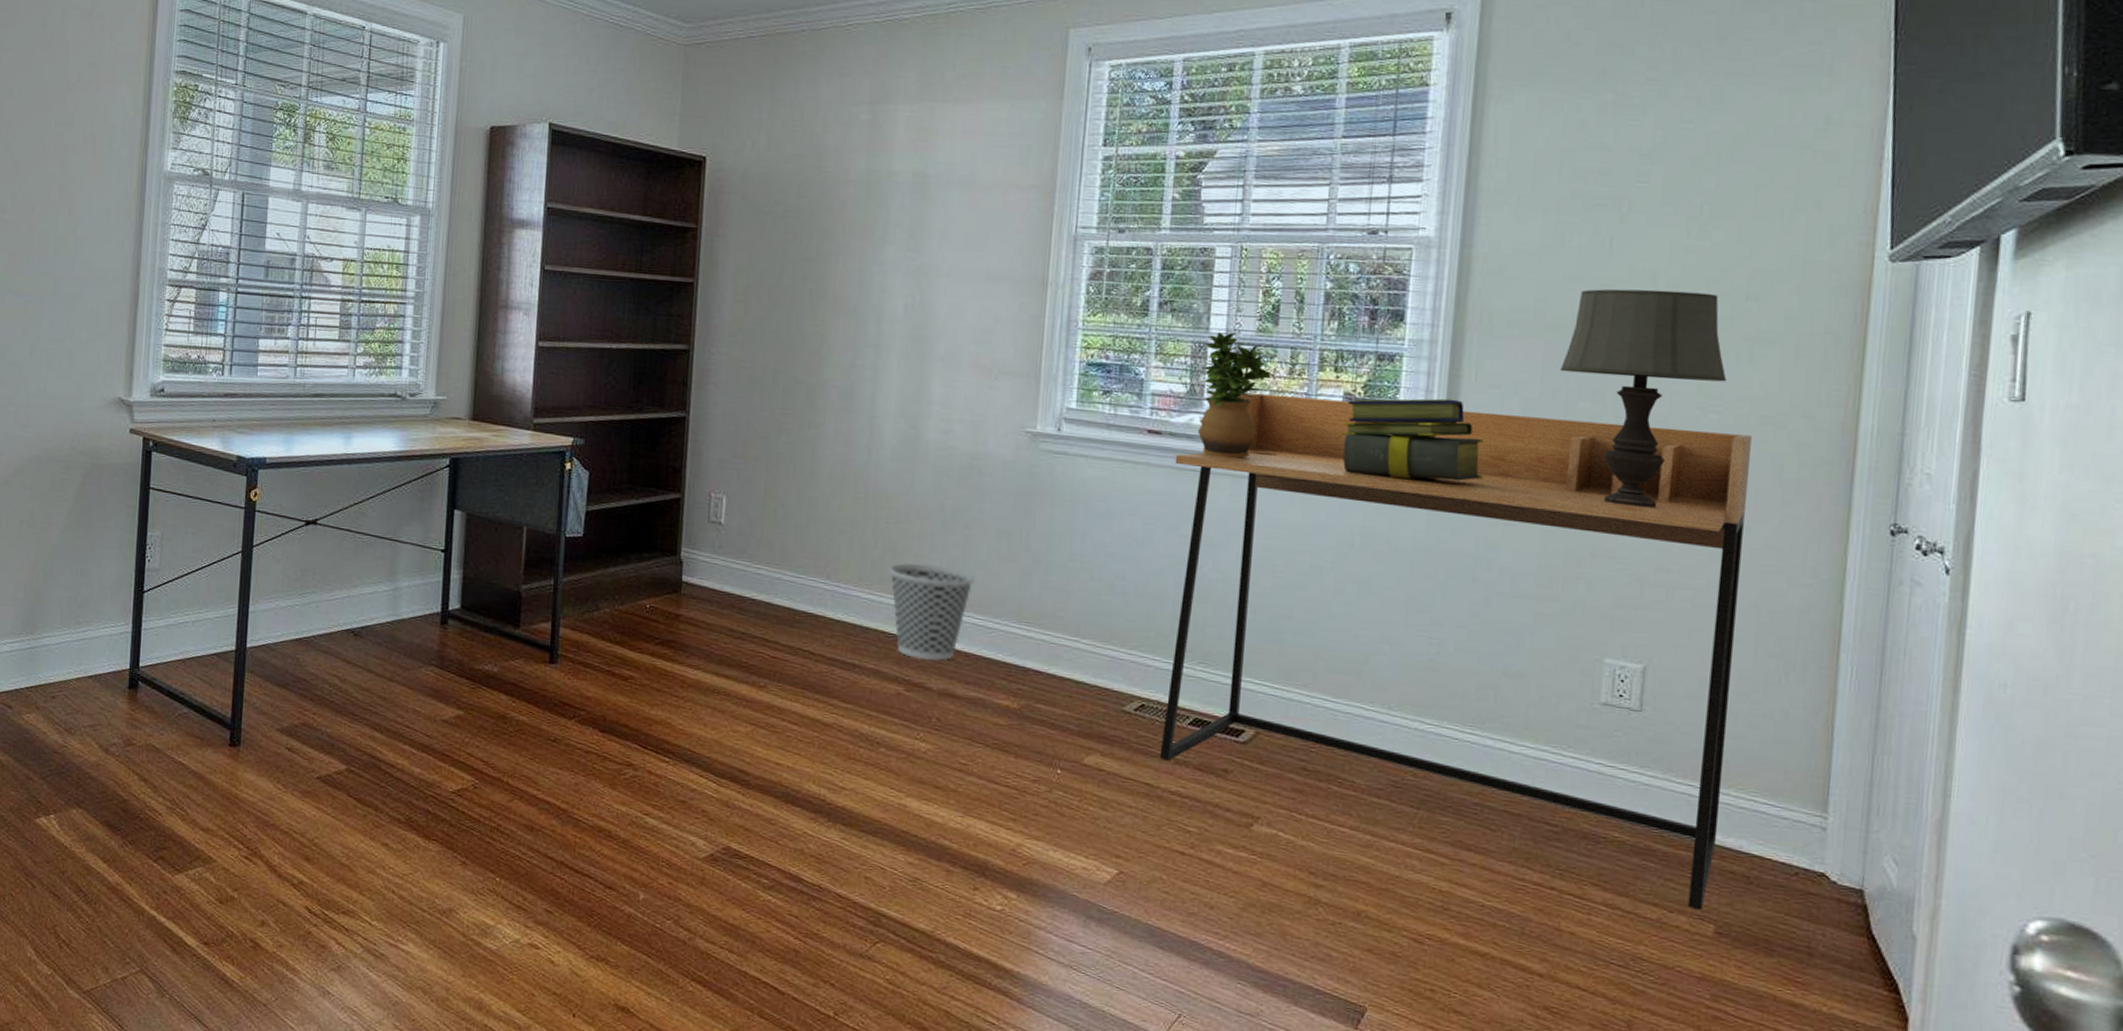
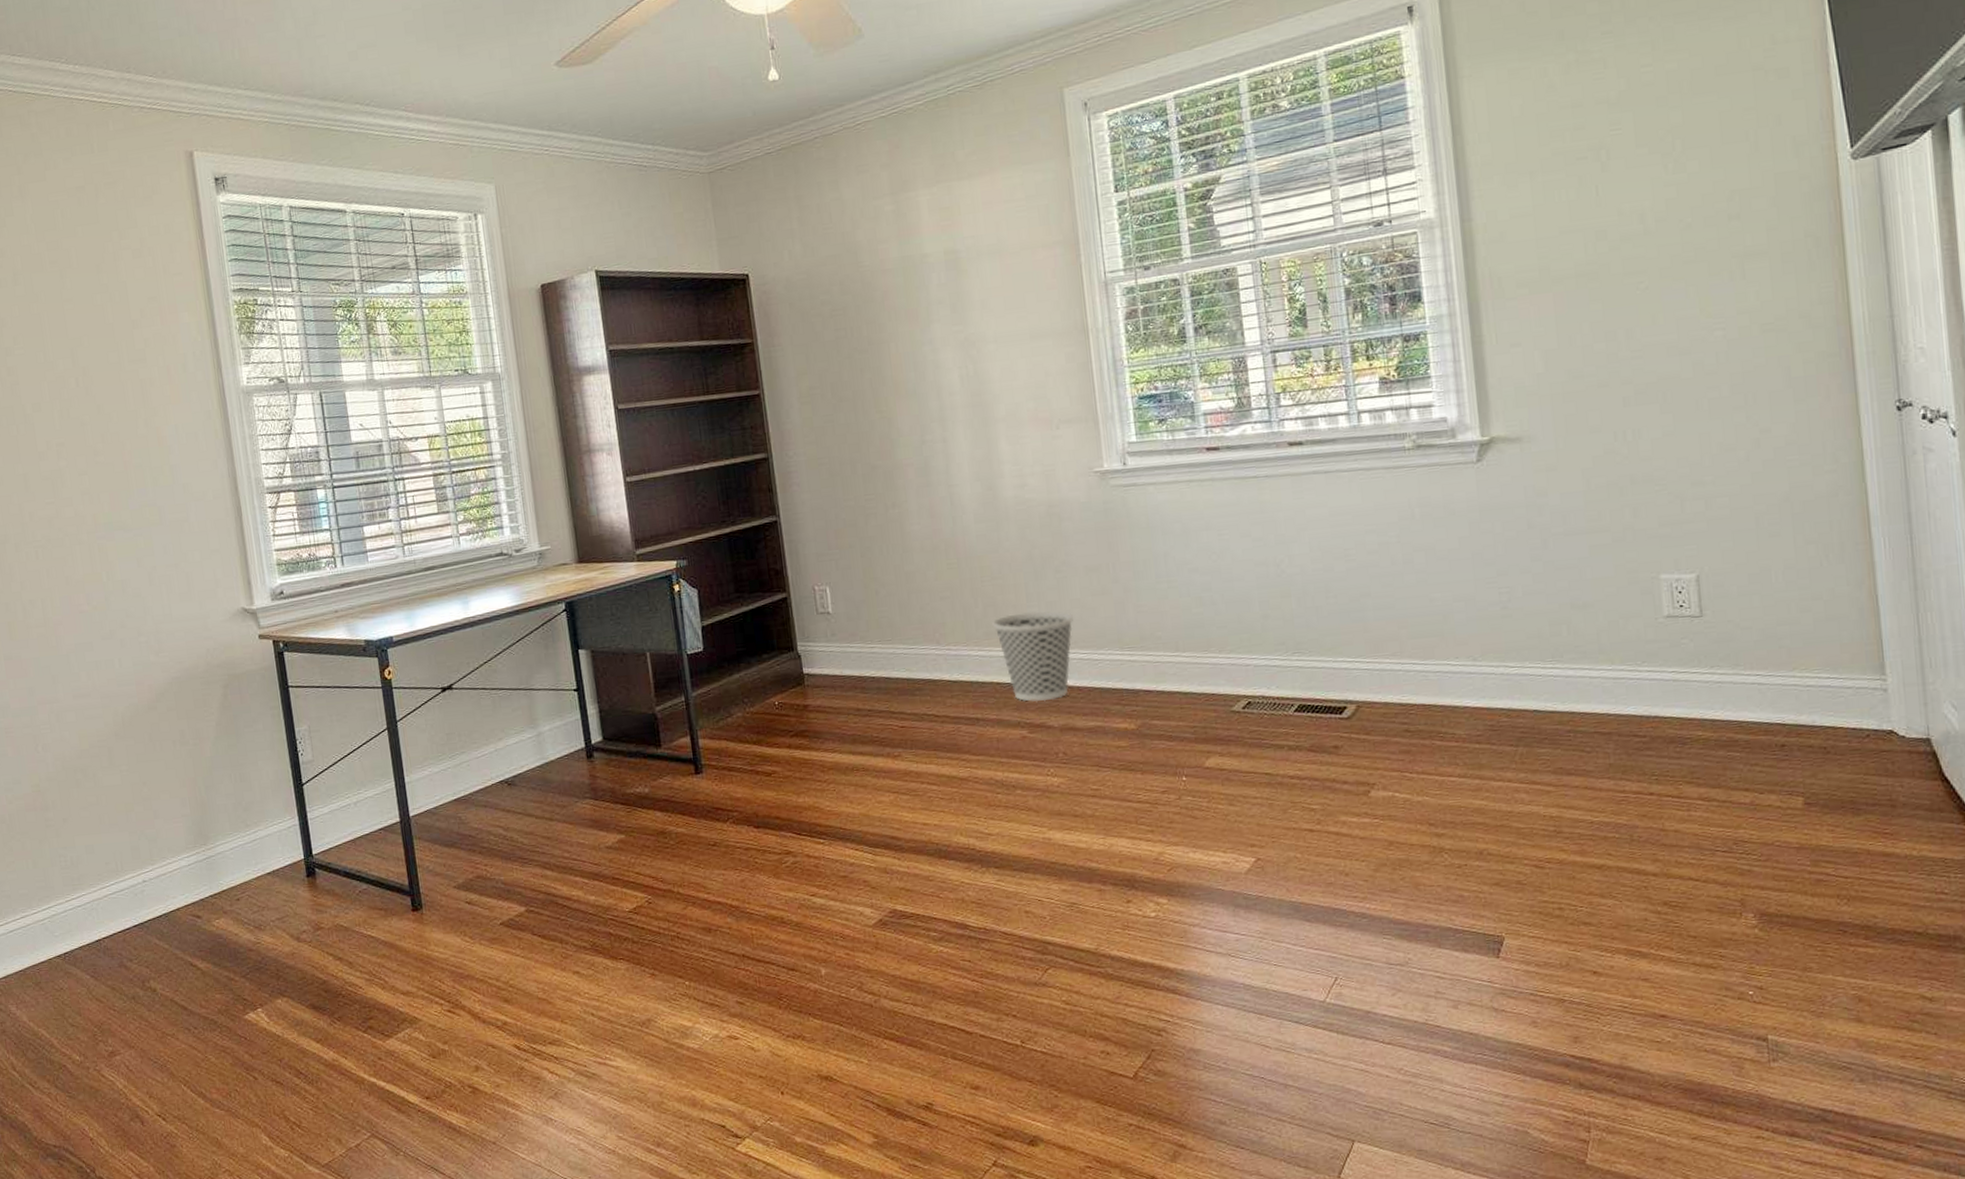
desk: present [1159,392,1752,911] -> none [1236,344,1791,787]
potted plant: present [1198,332,1272,458] -> none [1243,342,1310,461]
stack of books: present [1342,398,1484,481] -> none [1382,364,1521,452]
table lamp: present [1559,289,1727,508] -> none [1571,220,1724,433]

